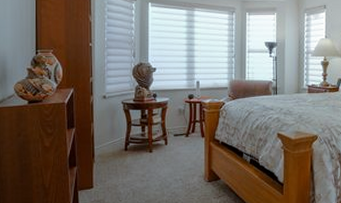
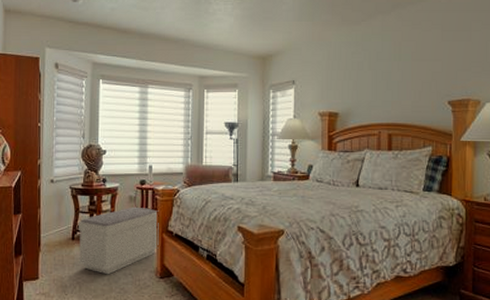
bench: none [131,118,207,181] -> present [78,206,159,275]

